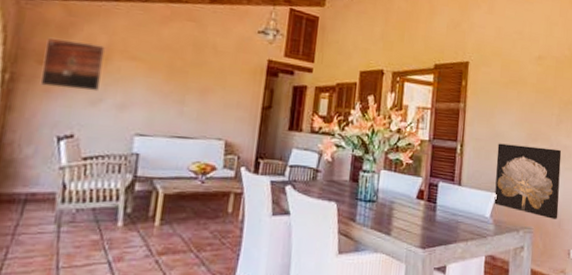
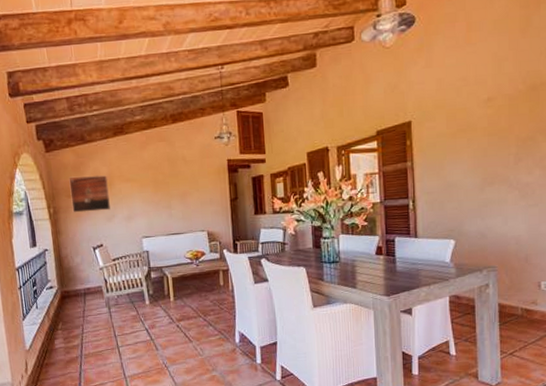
wall art: present [494,143,562,219] -> none [451,188,524,256]

